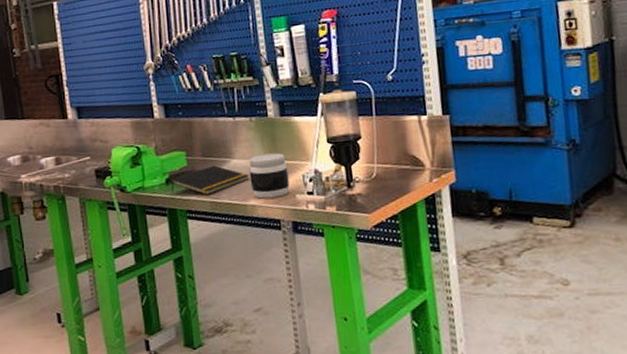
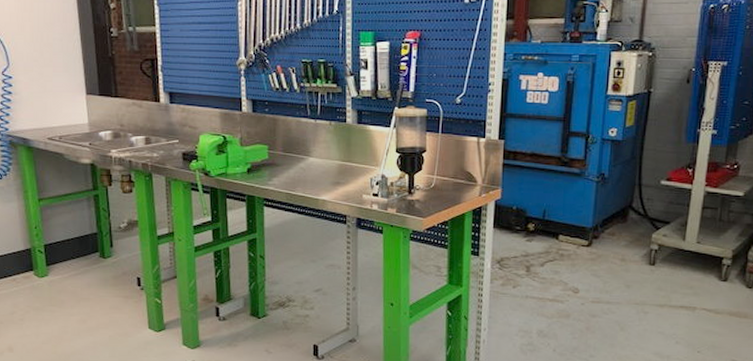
notepad: present [170,165,250,195] -> none [251,161,324,187]
jar: present [249,153,290,199] -> none [324,156,359,196]

